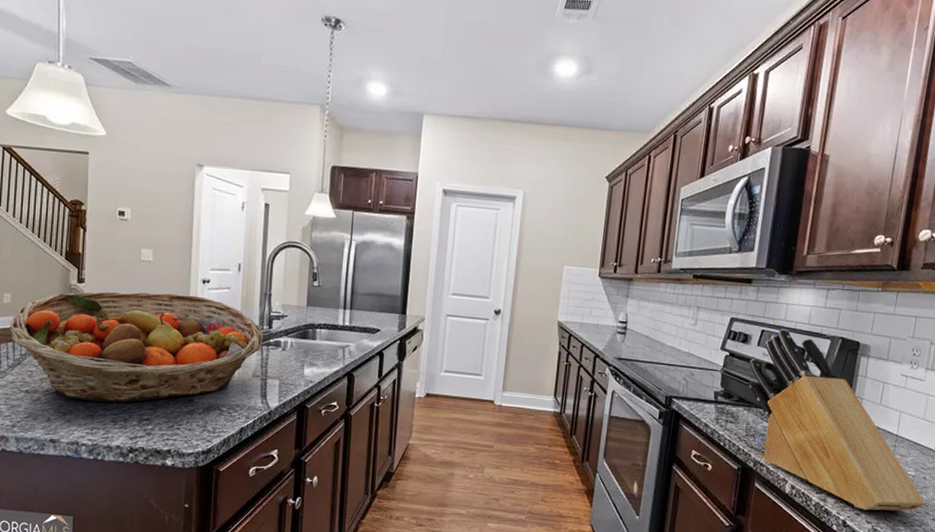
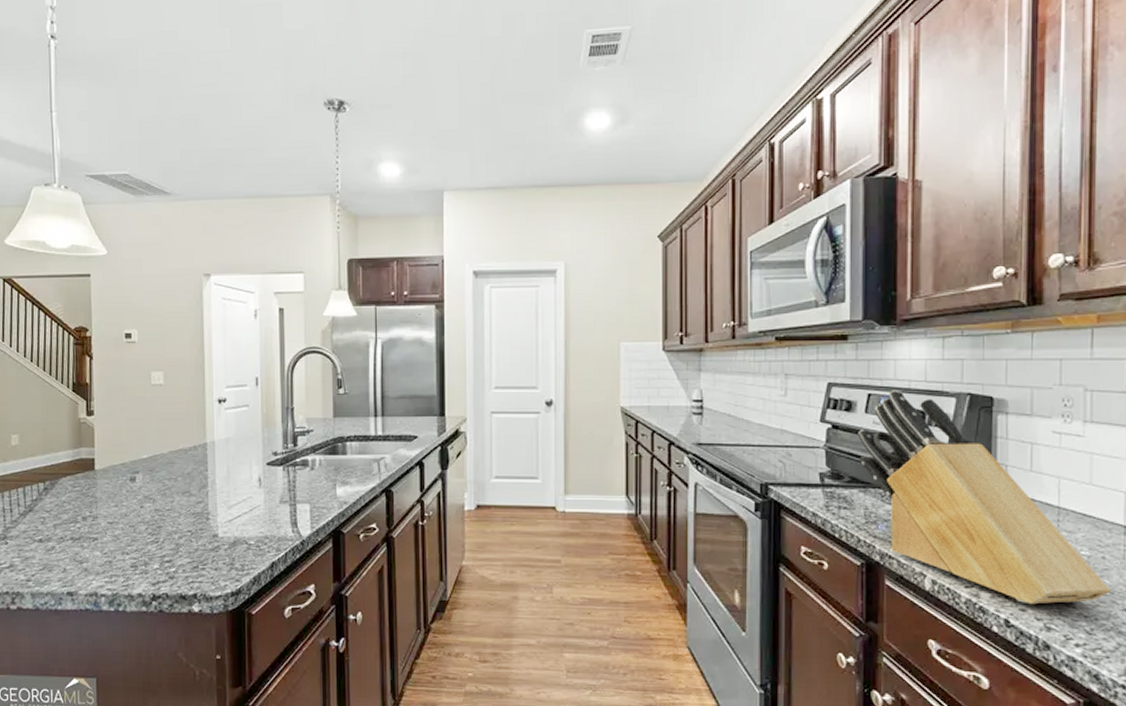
fruit basket: present [10,291,264,403] -> none [19,418,289,546]

